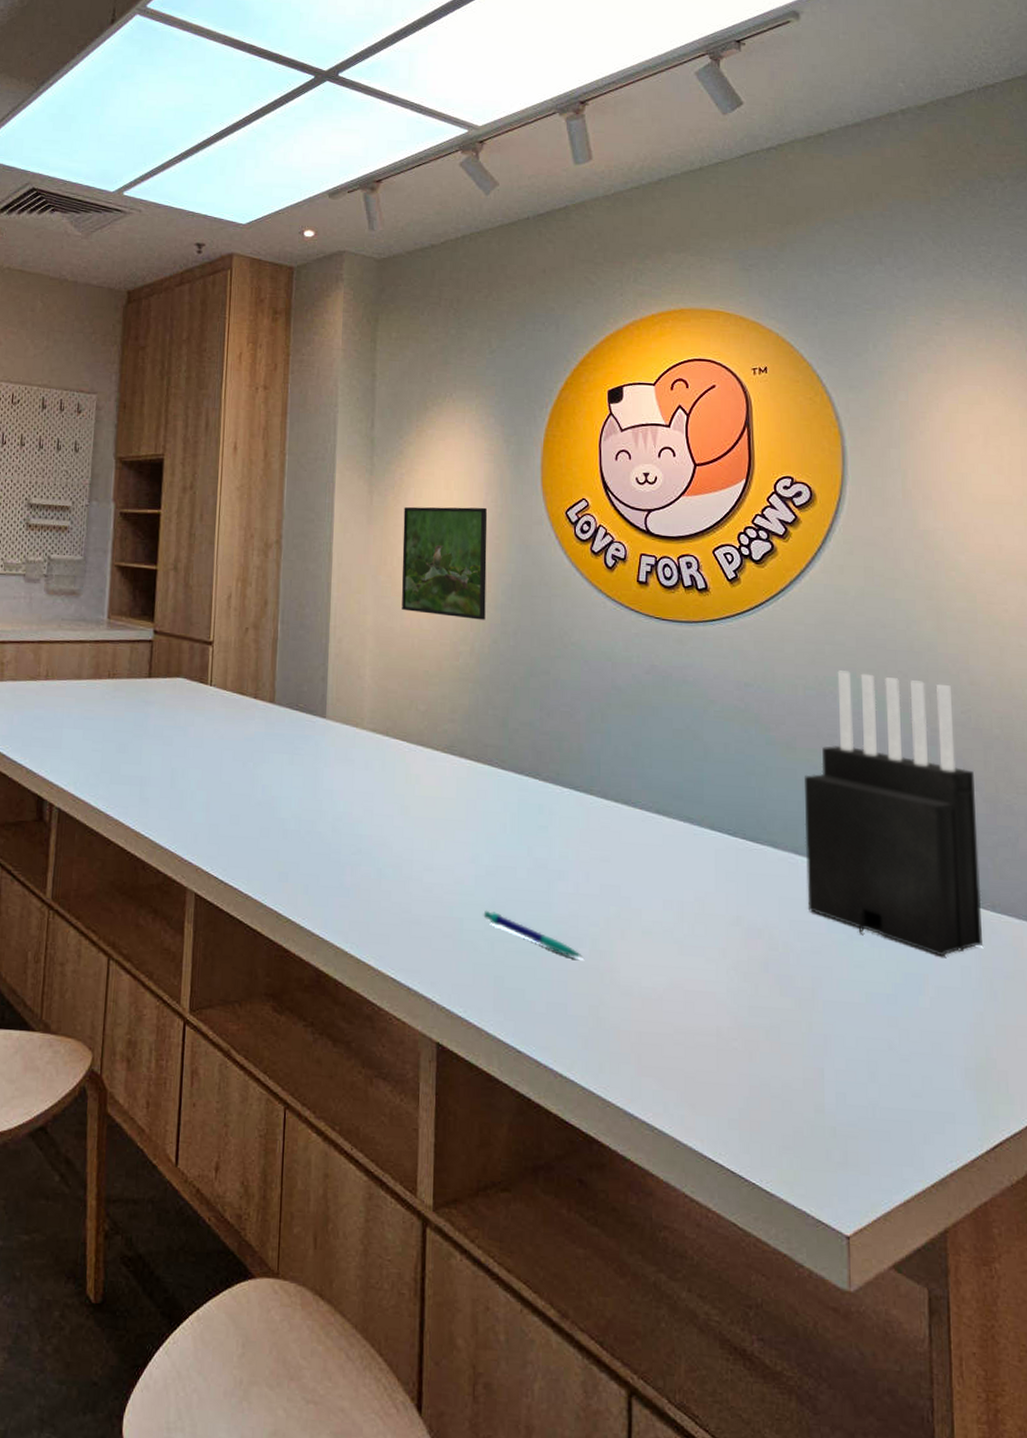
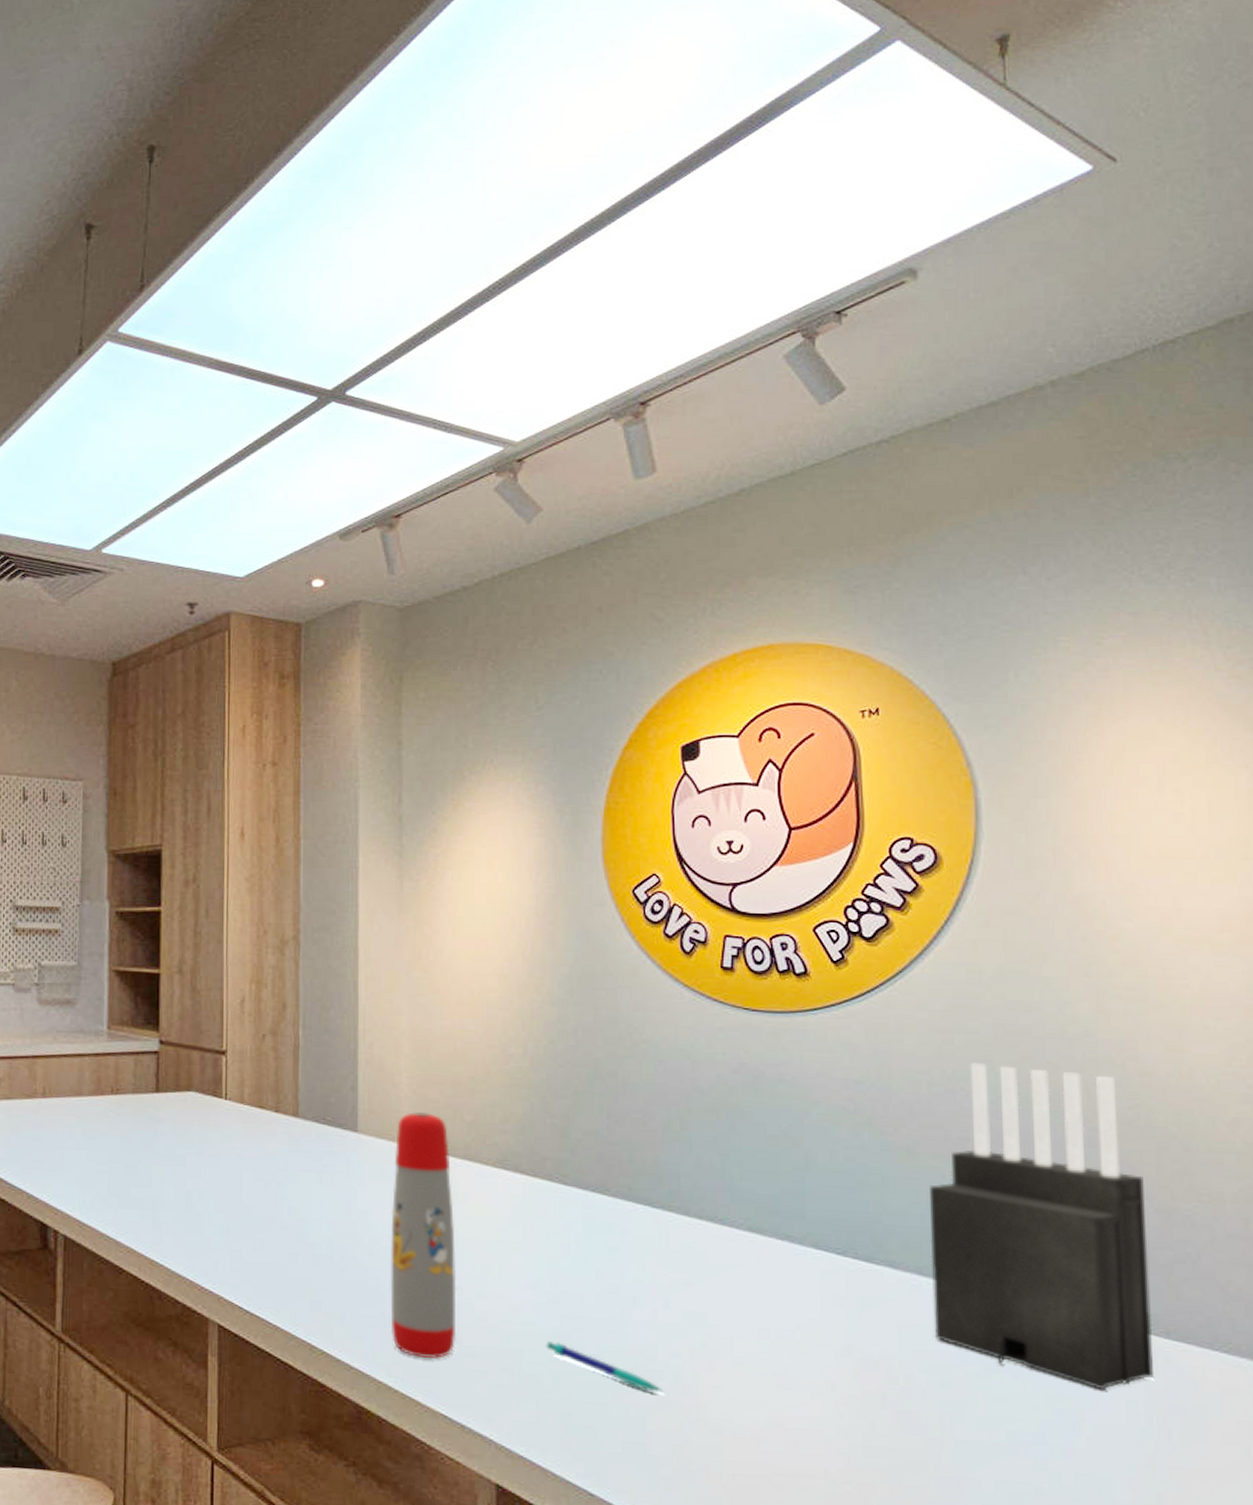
water bottle: none [349,702,408,926] -> present [390,1112,457,1358]
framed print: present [402,506,488,620] -> none [440,889,540,1018]

